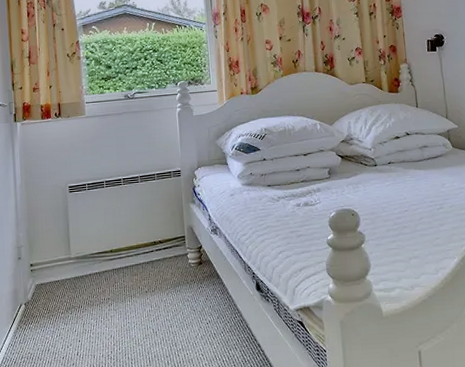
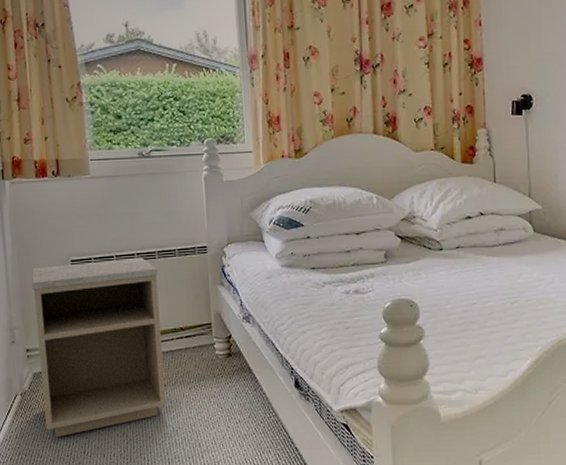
nightstand: none [36,181,147,341] -> present [31,257,166,437]

